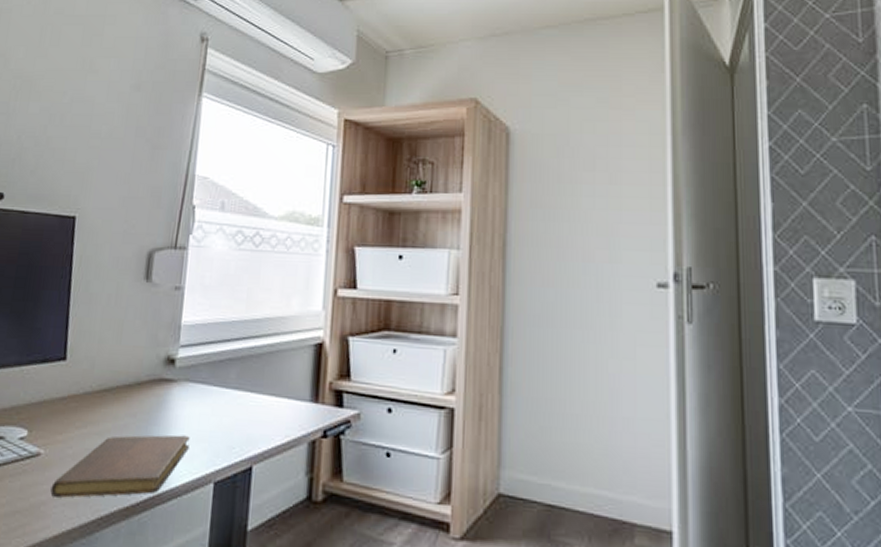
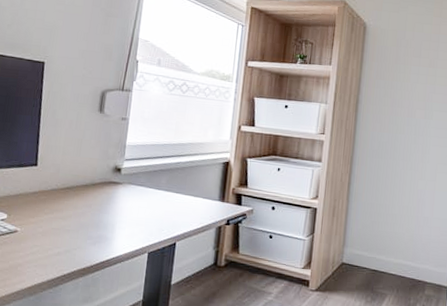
notebook: present [50,435,190,498] -> none [25,220,131,262]

